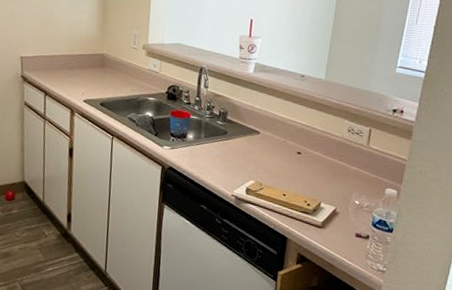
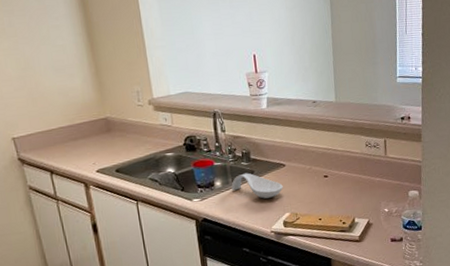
spoon rest: none [202,132,253,162] -> present [231,173,283,199]

